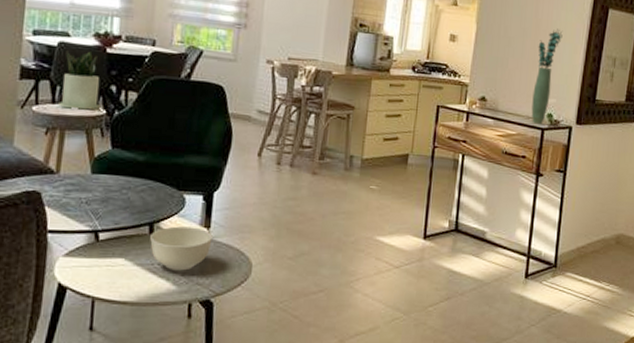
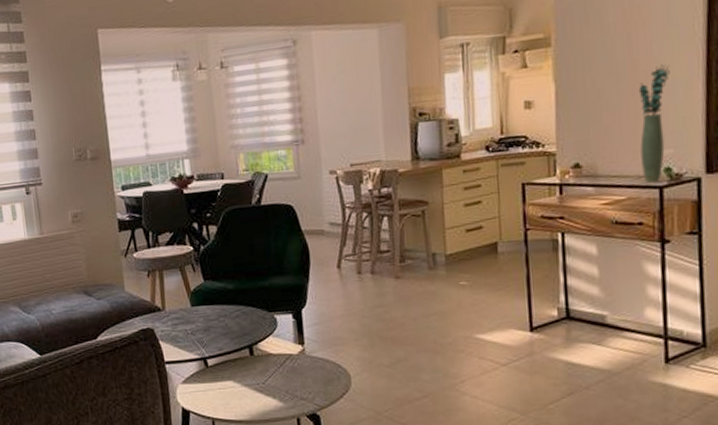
planter: present [58,50,101,110] -> none [150,195,188,251]
bowl: present [150,226,213,271] -> none [251,345,309,388]

